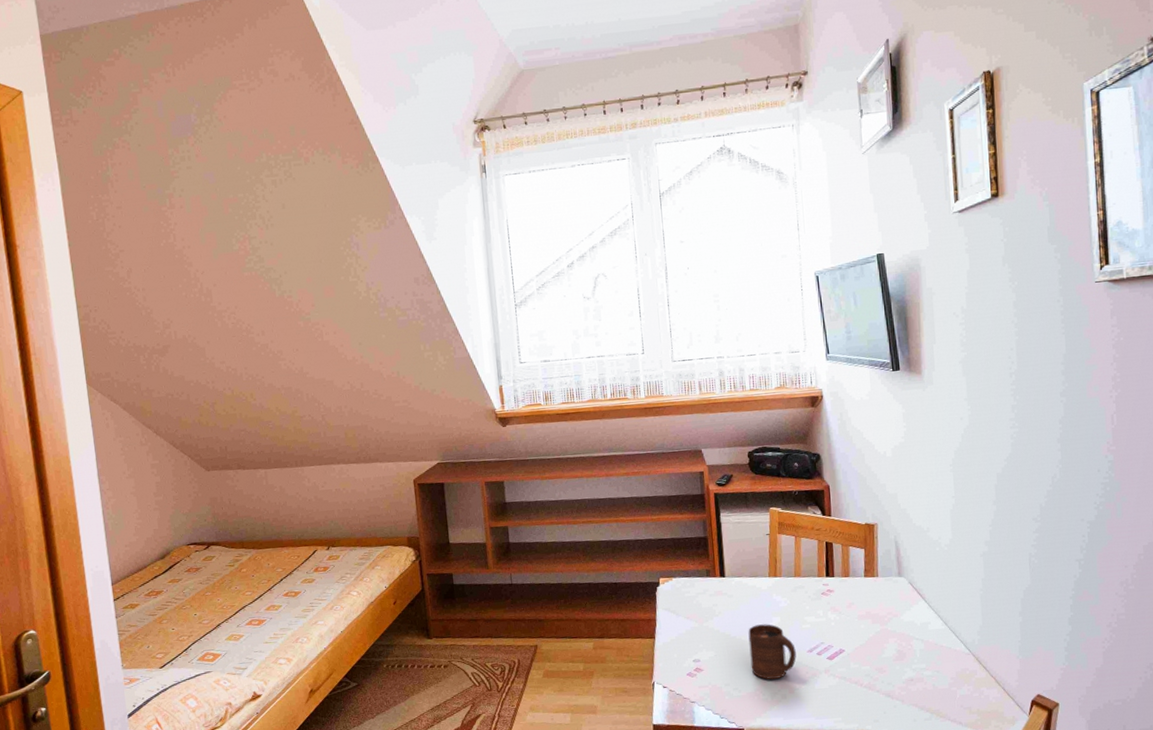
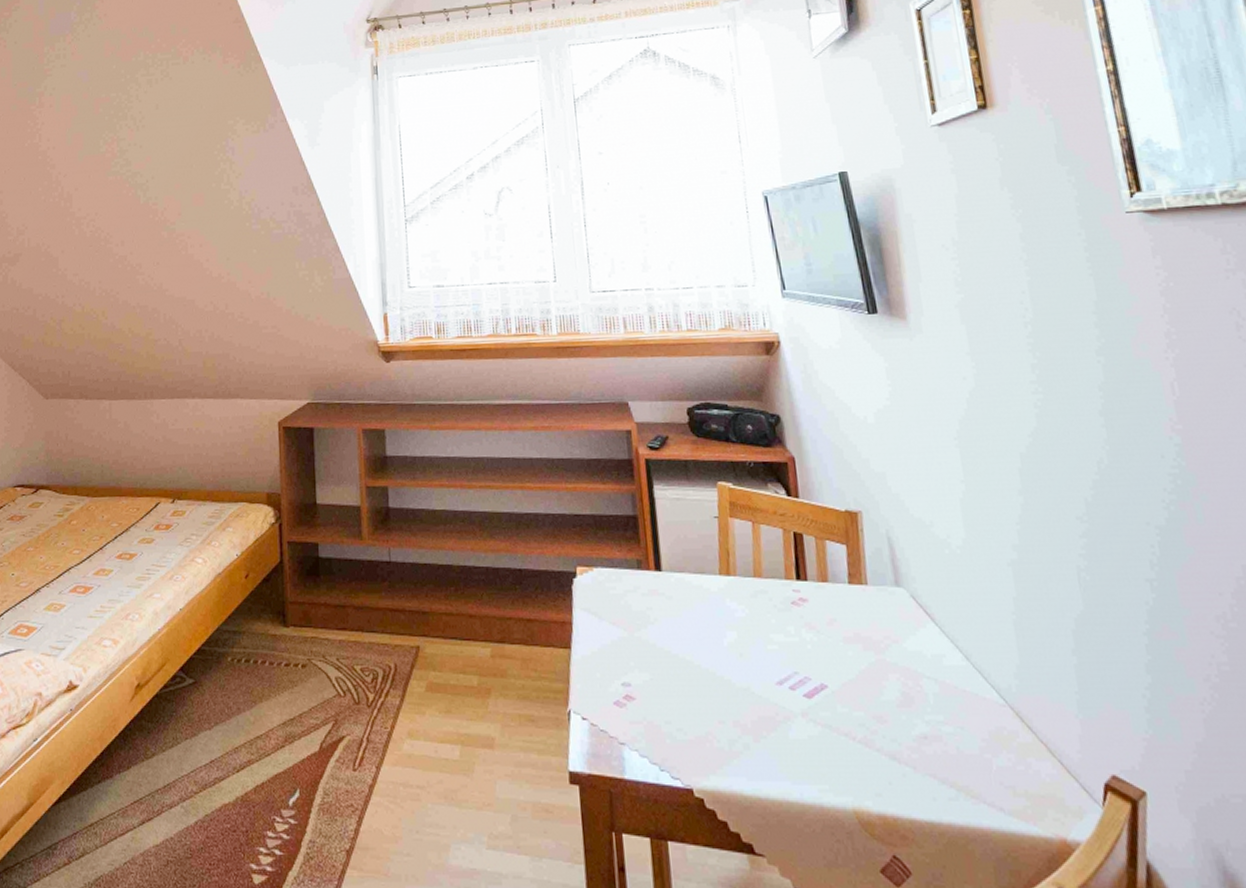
cup: present [748,624,797,680] -> none [694,640,762,721]

